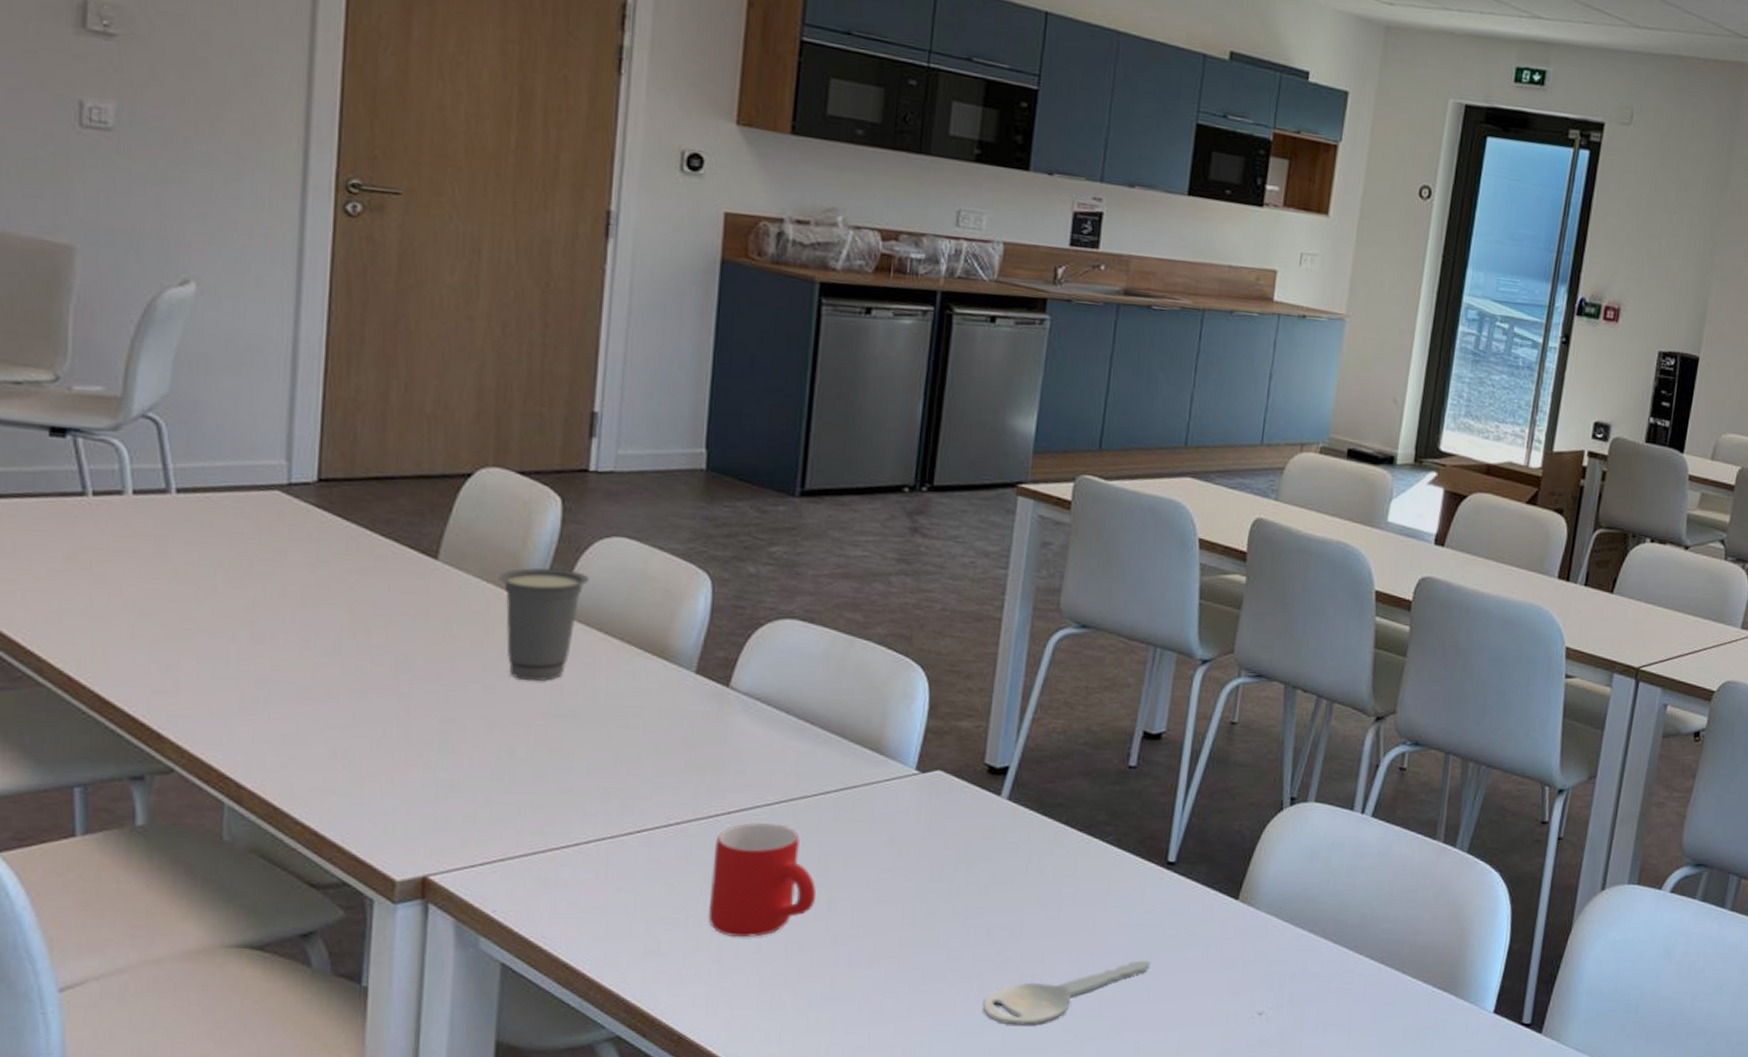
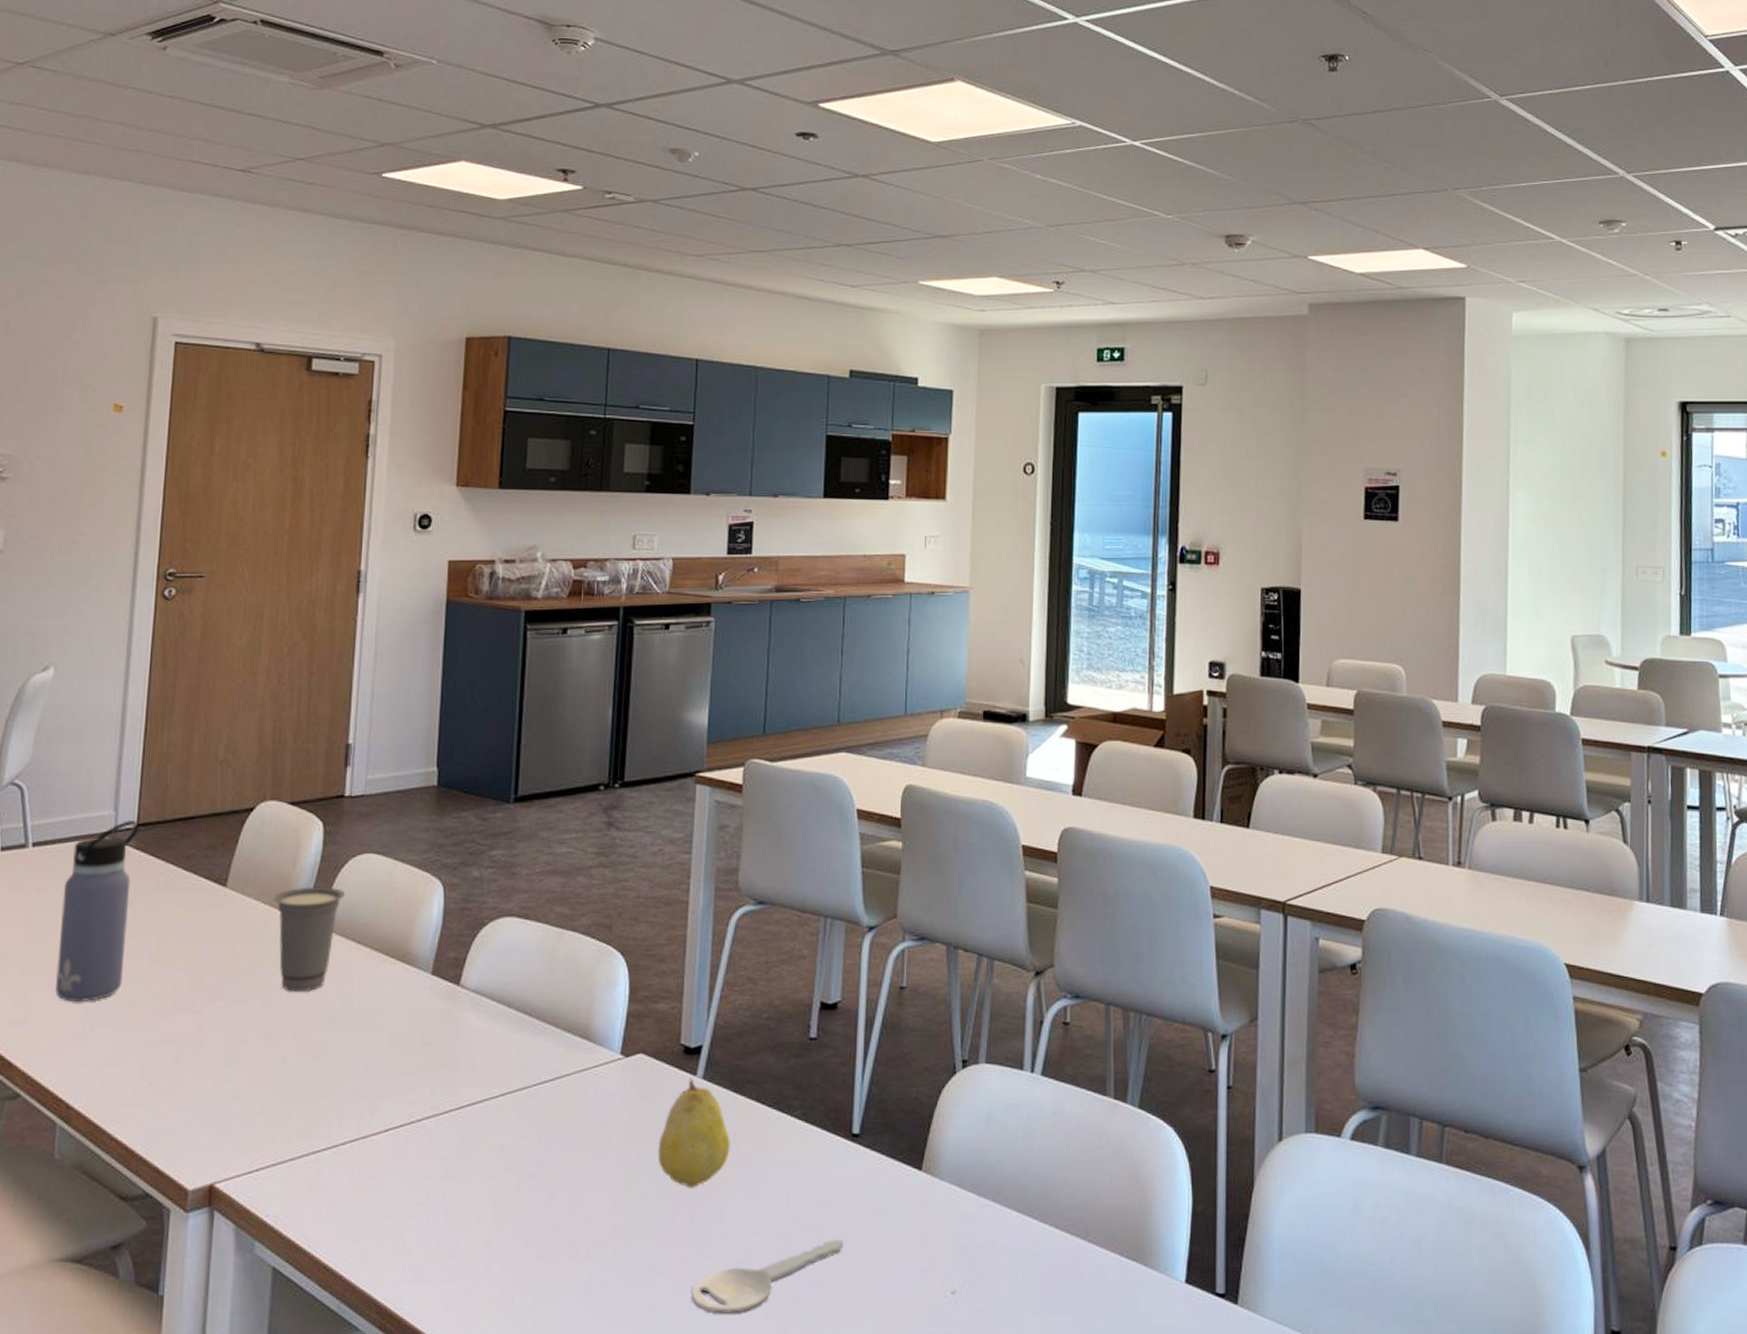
water bottle: none [216,472,321,674] -> present [55,819,139,1003]
mug: present [708,823,817,938] -> none [445,1116,539,1232]
fruit: none [953,797,1036,906] -> present [657,1077,732,1188]

